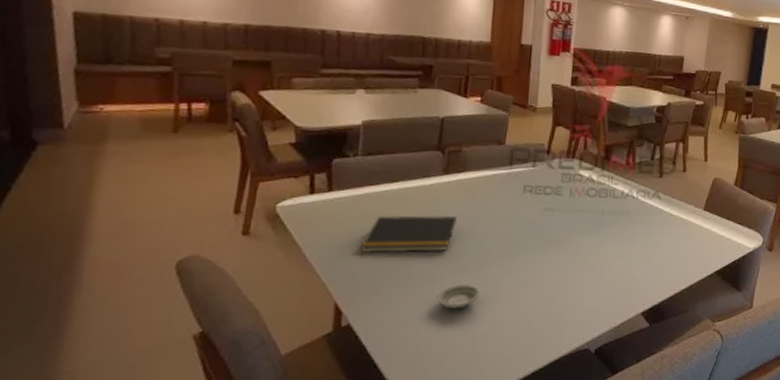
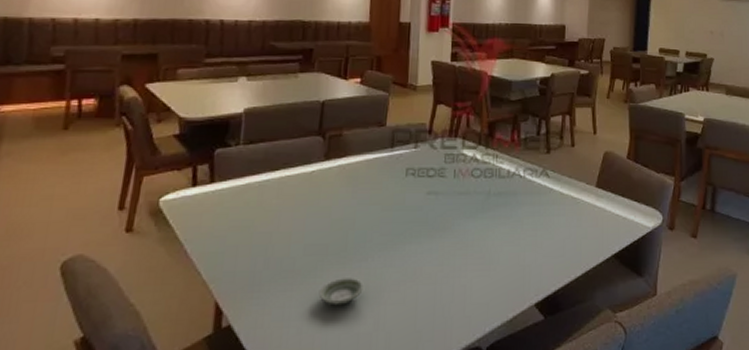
notepad: present [359,215,457,254] -> none [241,203,338,248]

